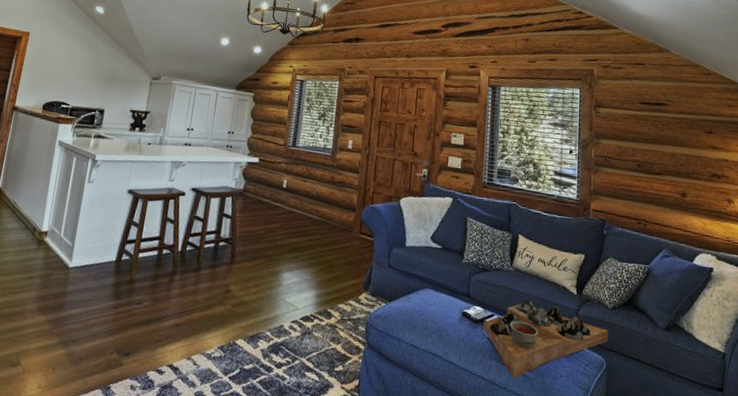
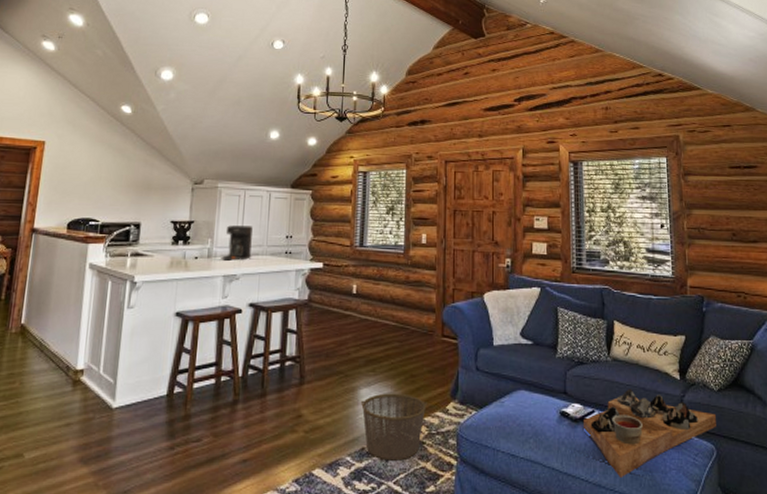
coffee maker: none [171,118,200,150] -> present [222,225,253,261]
basket: none [282,278,342,341] -> present [360,393,427,461]

